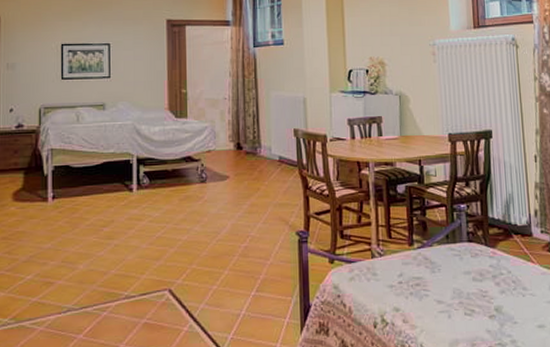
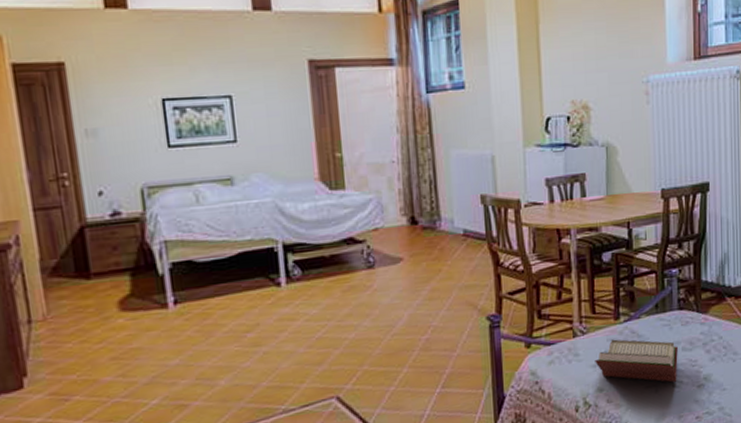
book: none [391,263,469,310] -> present [595,339,678,383]

